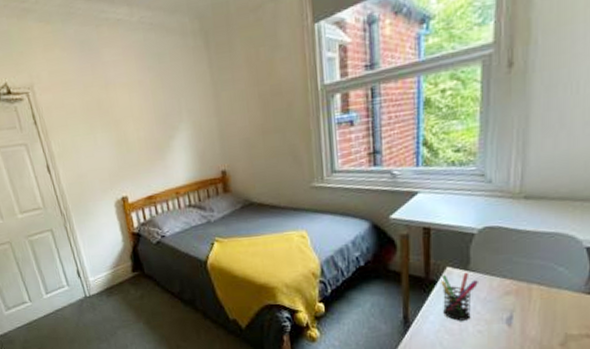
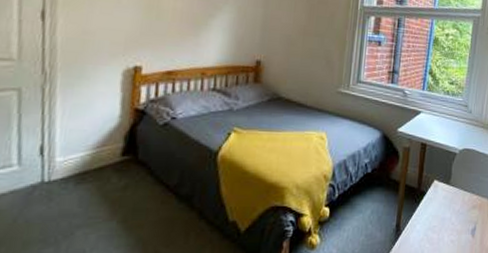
pen holder: present [441,272,478,321] -> none [427,186,455,231]

